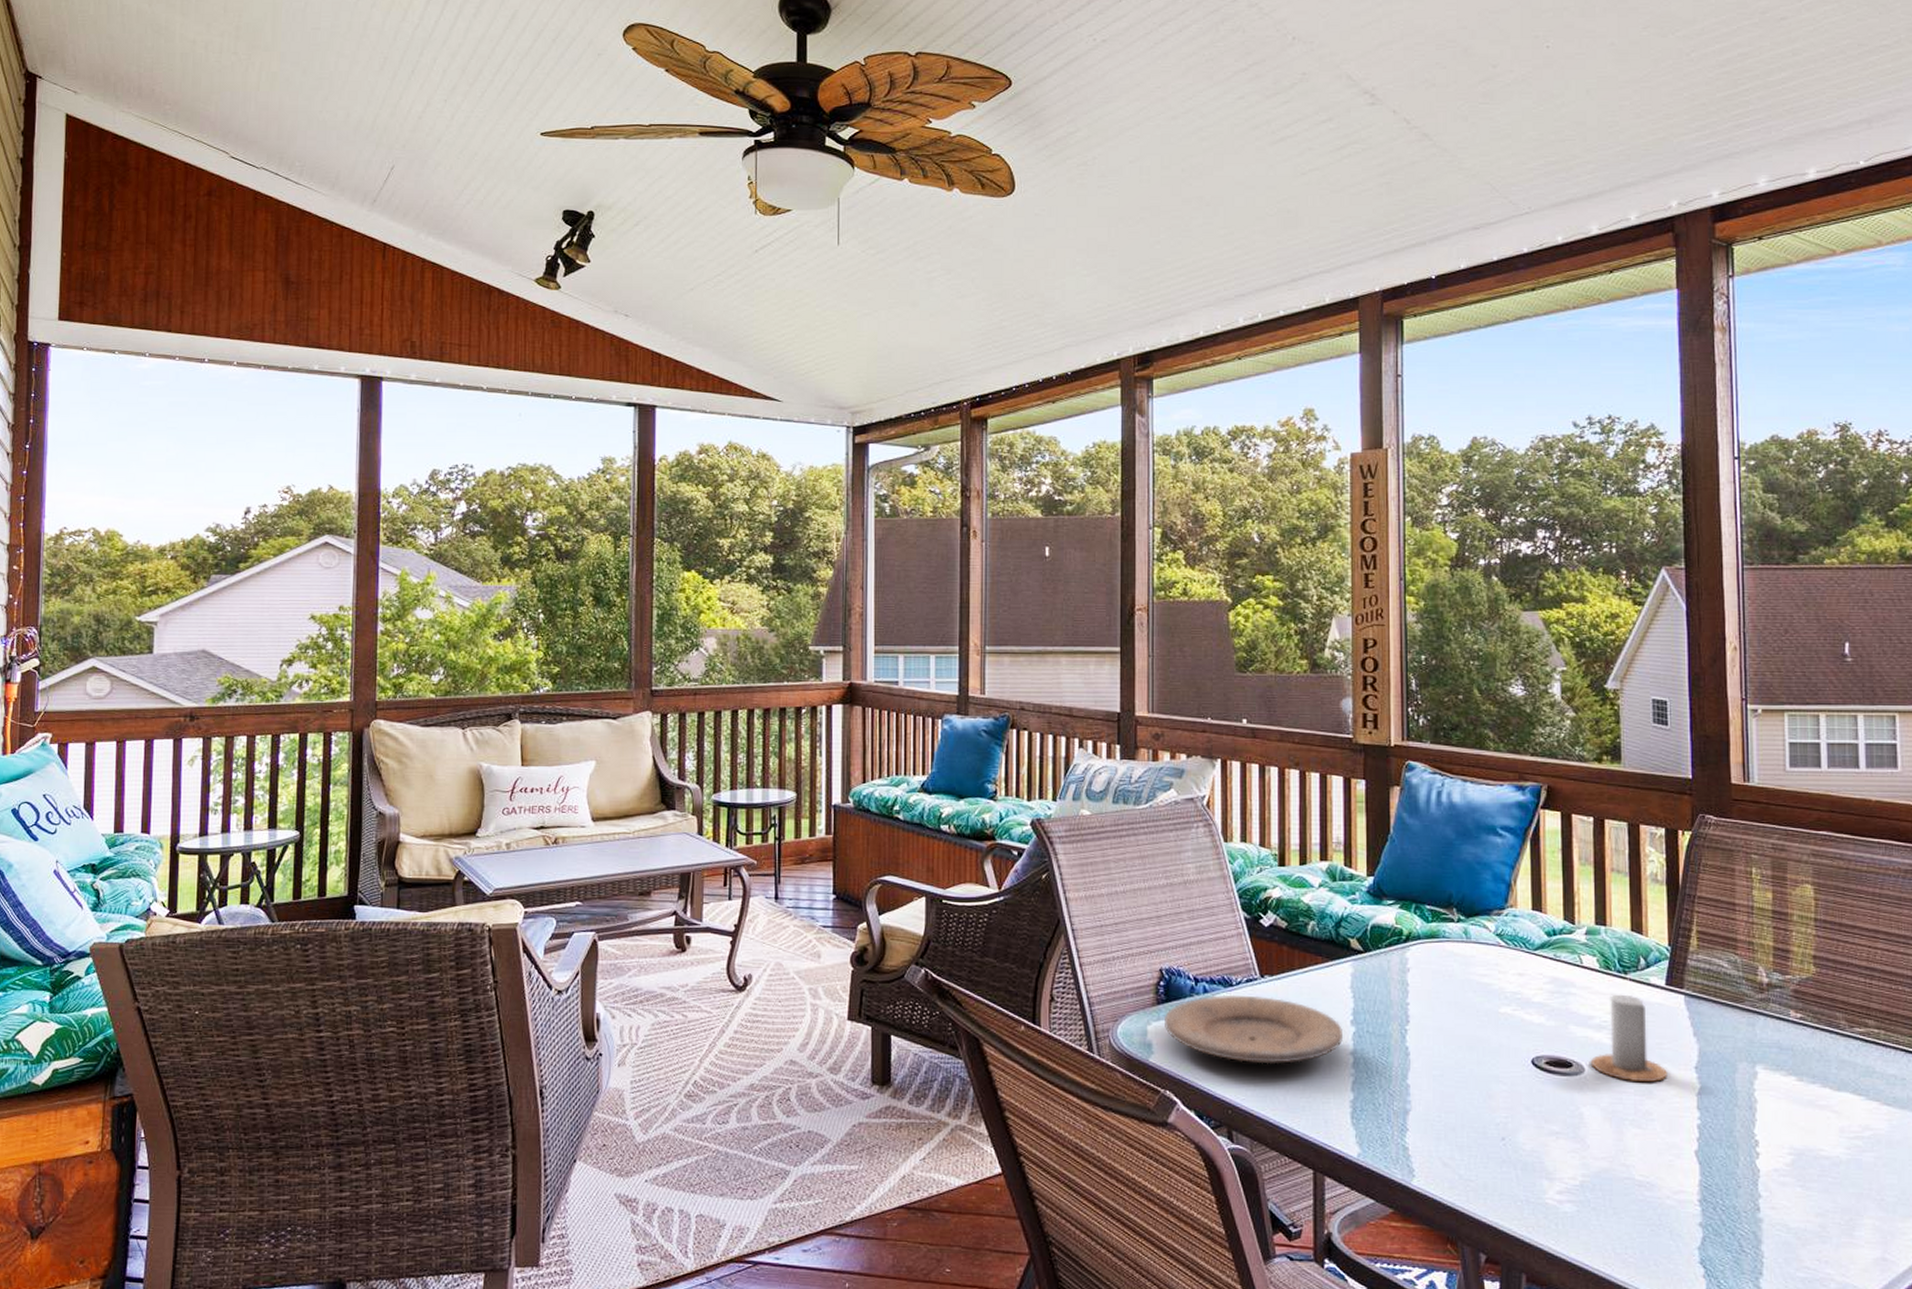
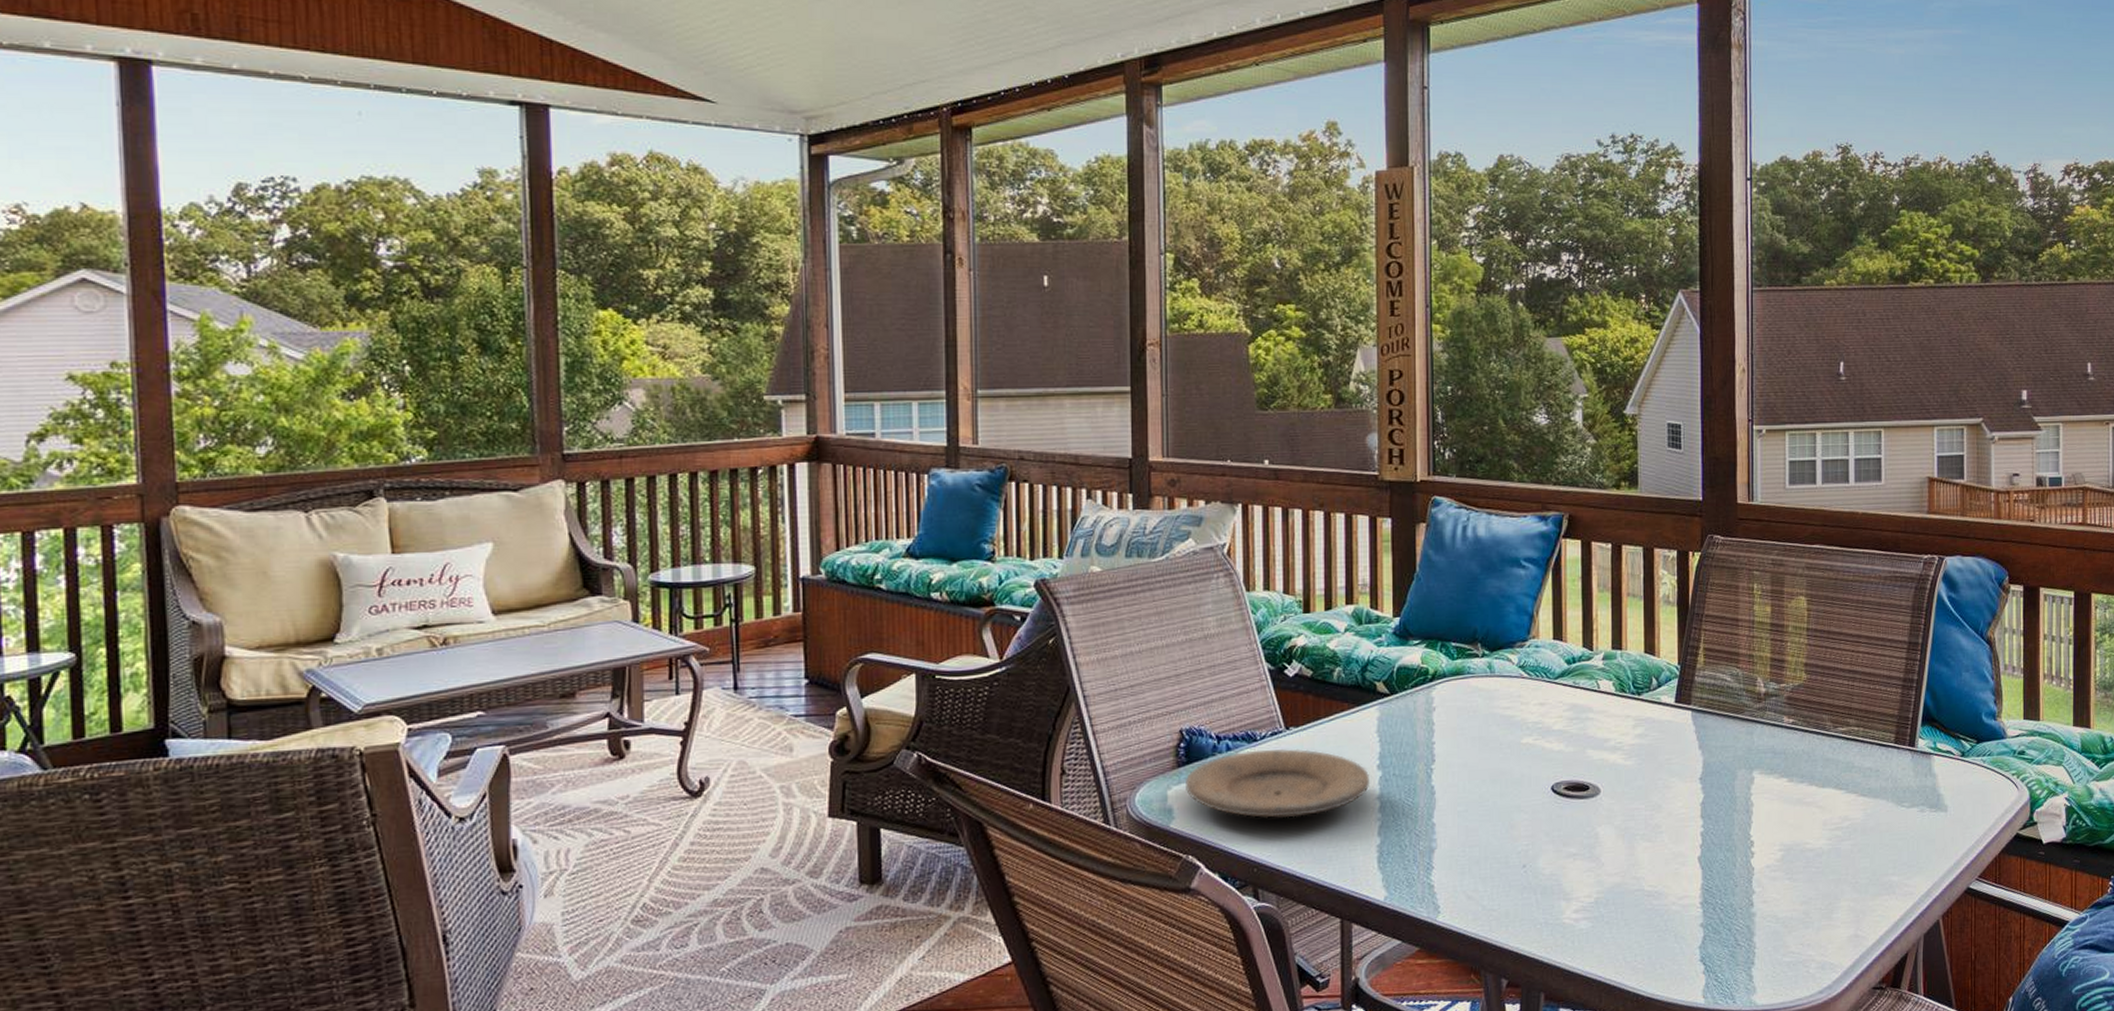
candle: present [1591,975,1667,1083] -> none [1607,696,1675,799]

